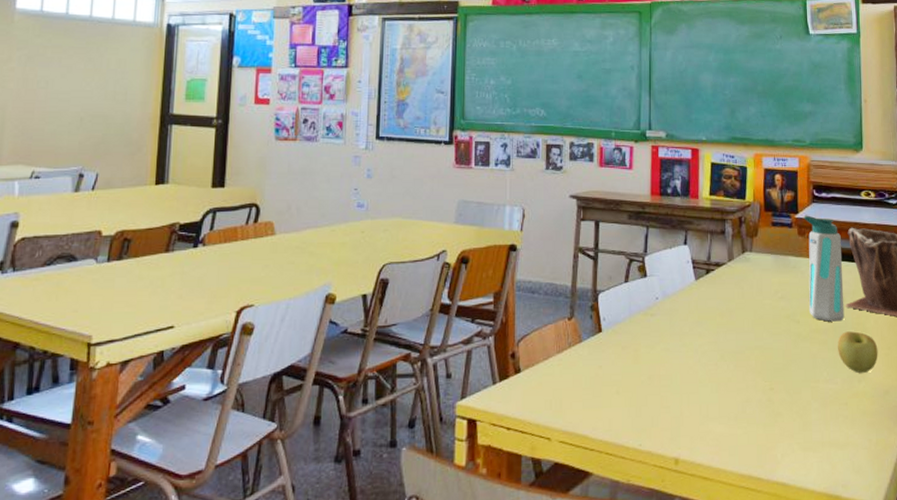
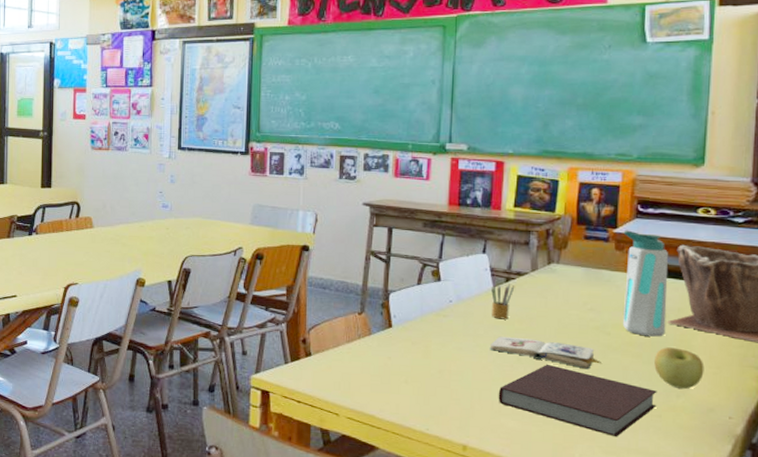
pencil box: none [694,275,715,314] -> present [491,283,515,320]
paperback book: none [695,332,793,361] -> present [489,336,600,370]
notebook: none [705,358,843,431] -> present [498,363,657,438]

